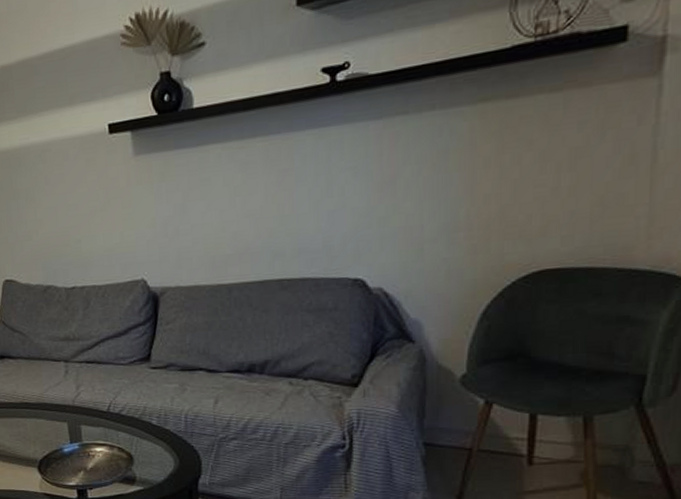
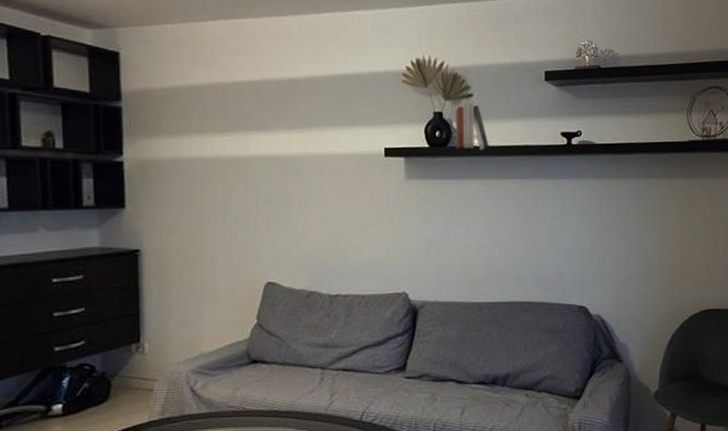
books: none [185,49,229,113] -> present [455,99,489,151]

